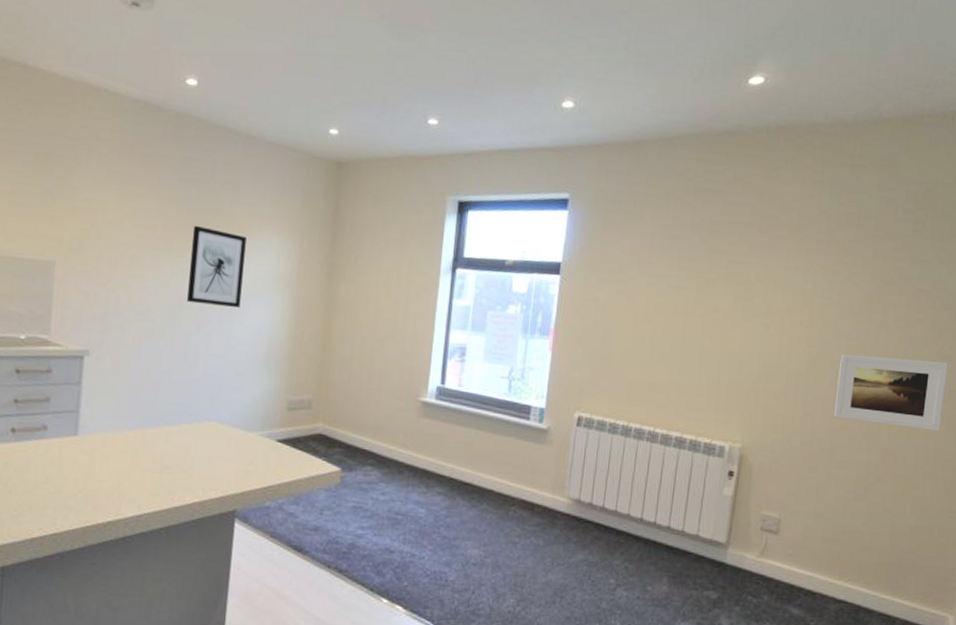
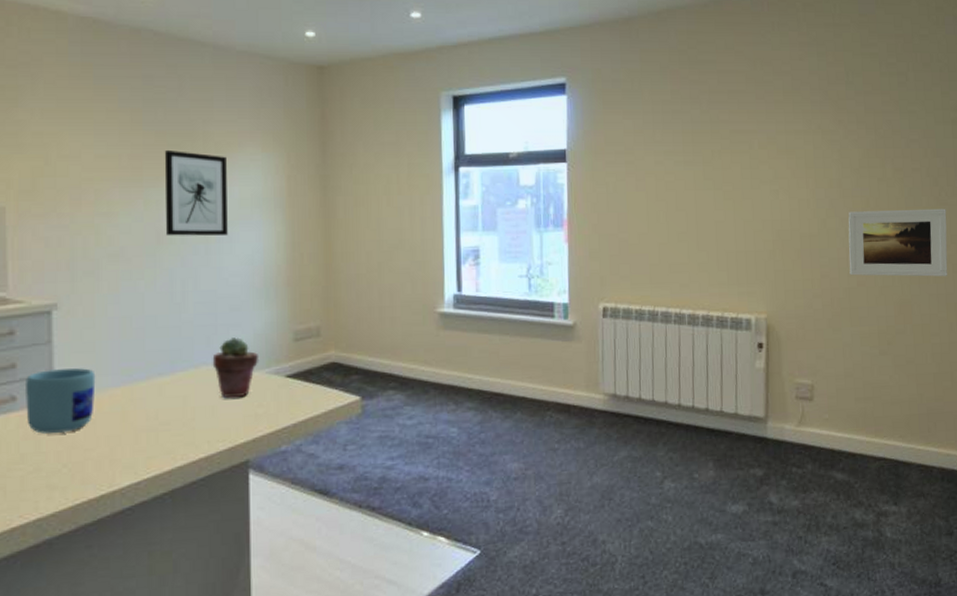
mug: none [54,407,115,463] -> present [26,368,96,434]
potted succulent: none [214,400,255,454] -> present [212,337,260,398]

